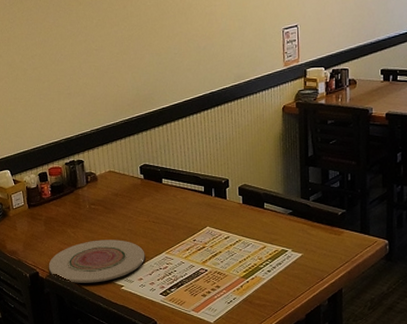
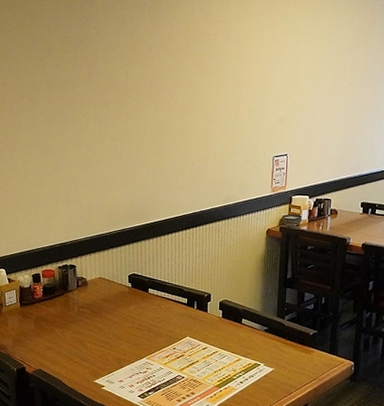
plate: present [48,239,145,283] -> none [35,341,127,382]

